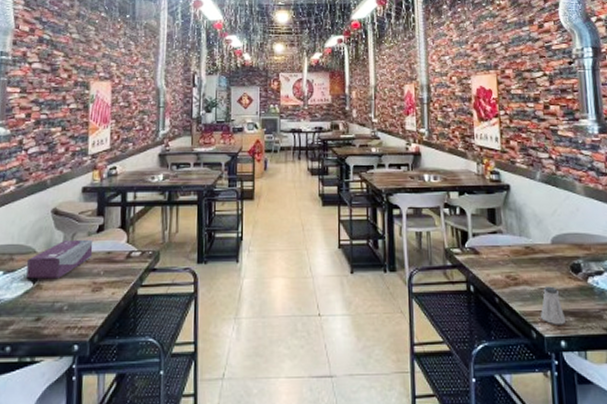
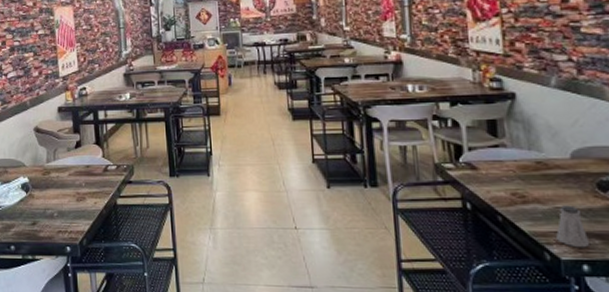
tissue box: present [26,239,93,279] -> none [18,154,74,189]

